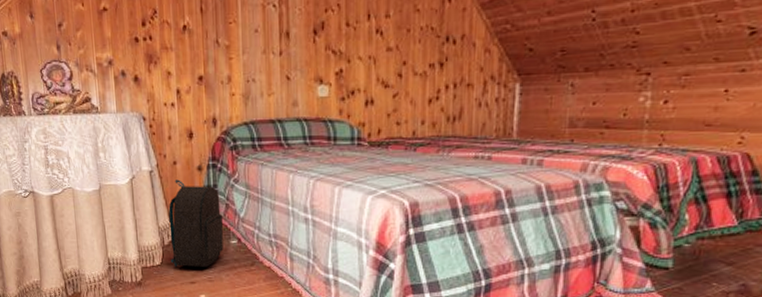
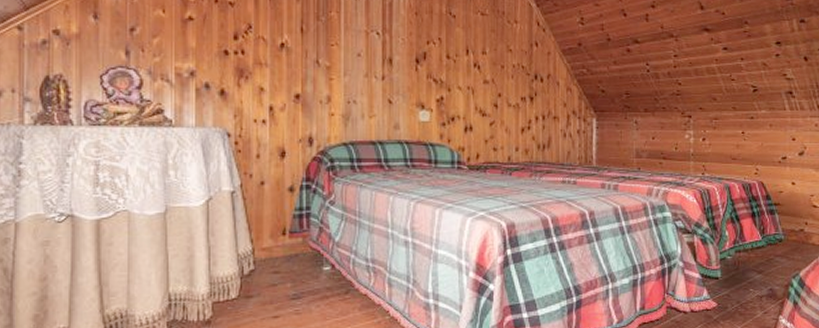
backpack: present [168,179,223,268] -> none [250,201,315,301]

